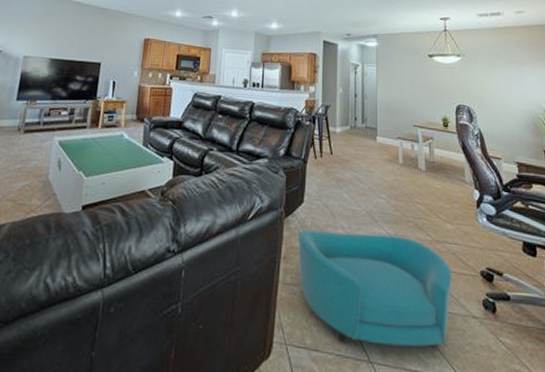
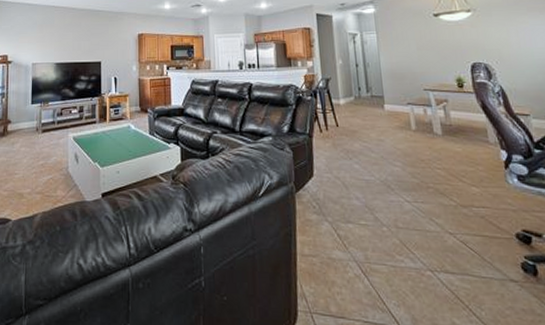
dog bed: present [297,230,452,348] -> none [310,202,484,312]

